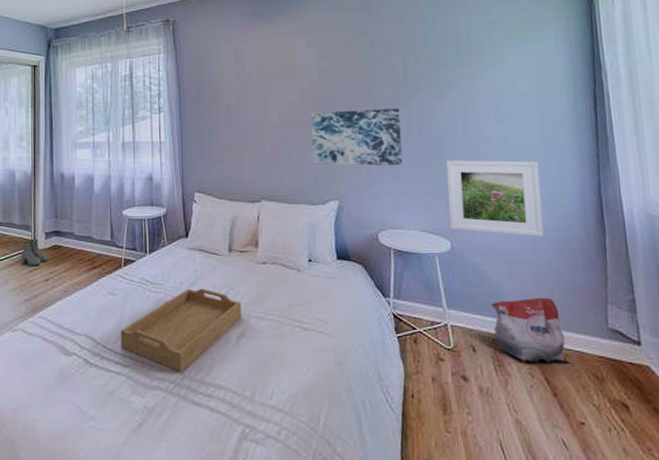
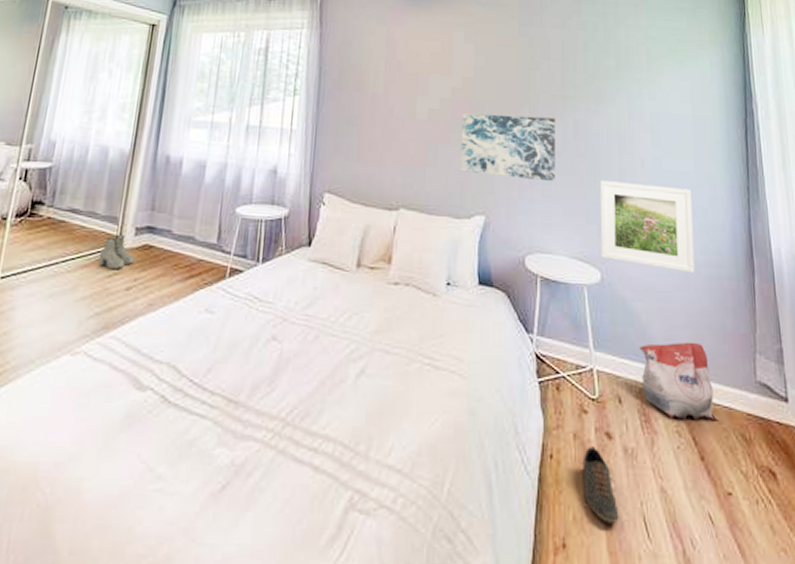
serving tray: present [120,288,242,373] -> none [211,309,365,418]
shoe: none [441,388,477,448] -> present [582,446,619,523]

